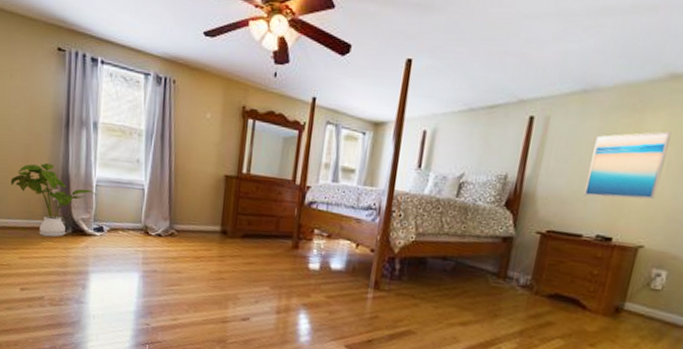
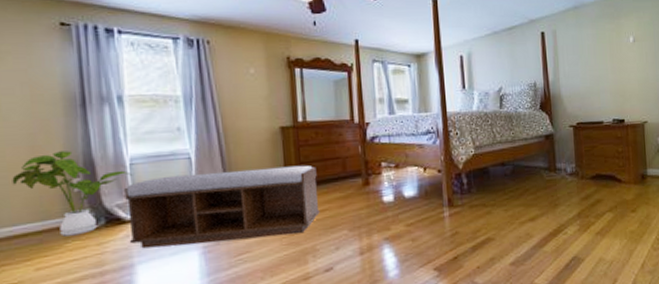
bench: none [88,201,251,280] -> present [124,165,320,249]
wall art: present [583,131,671,200] -> none [593,30,645,90]

